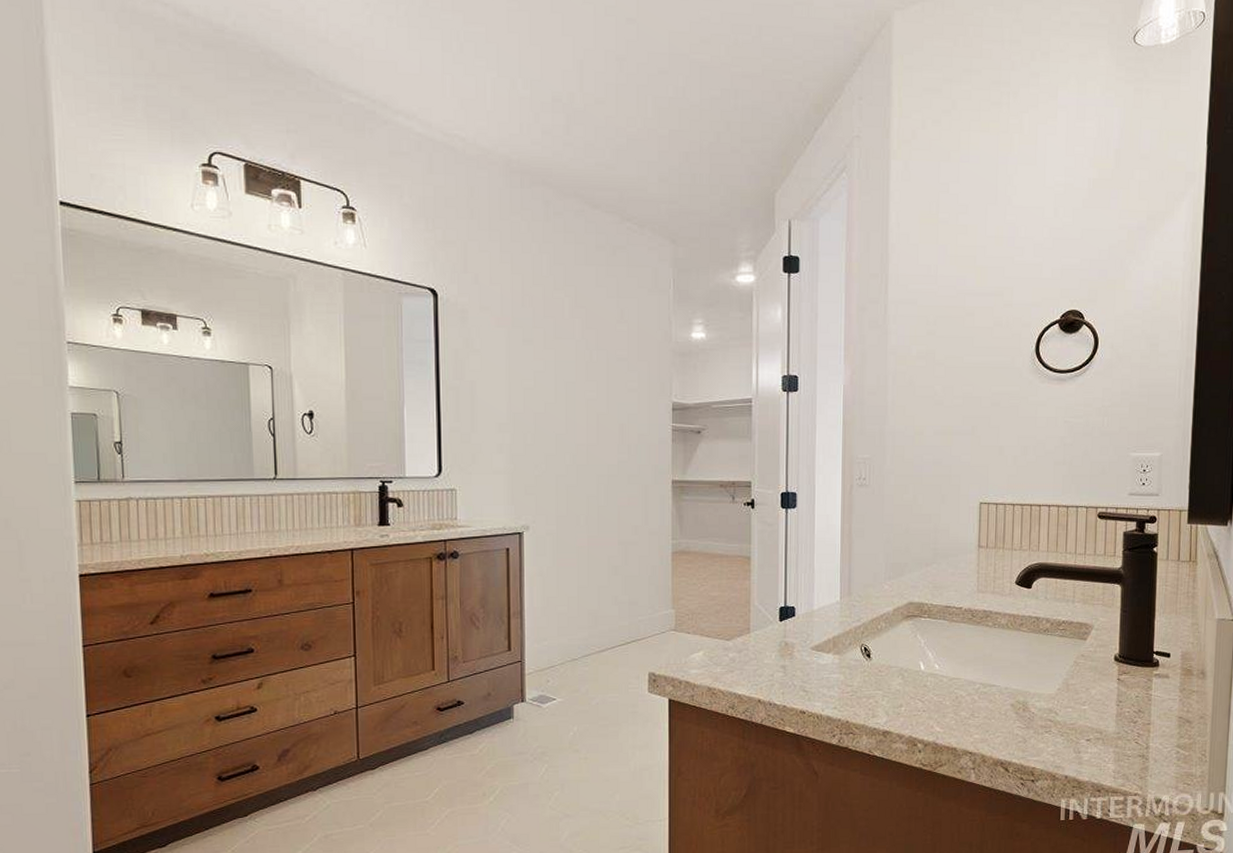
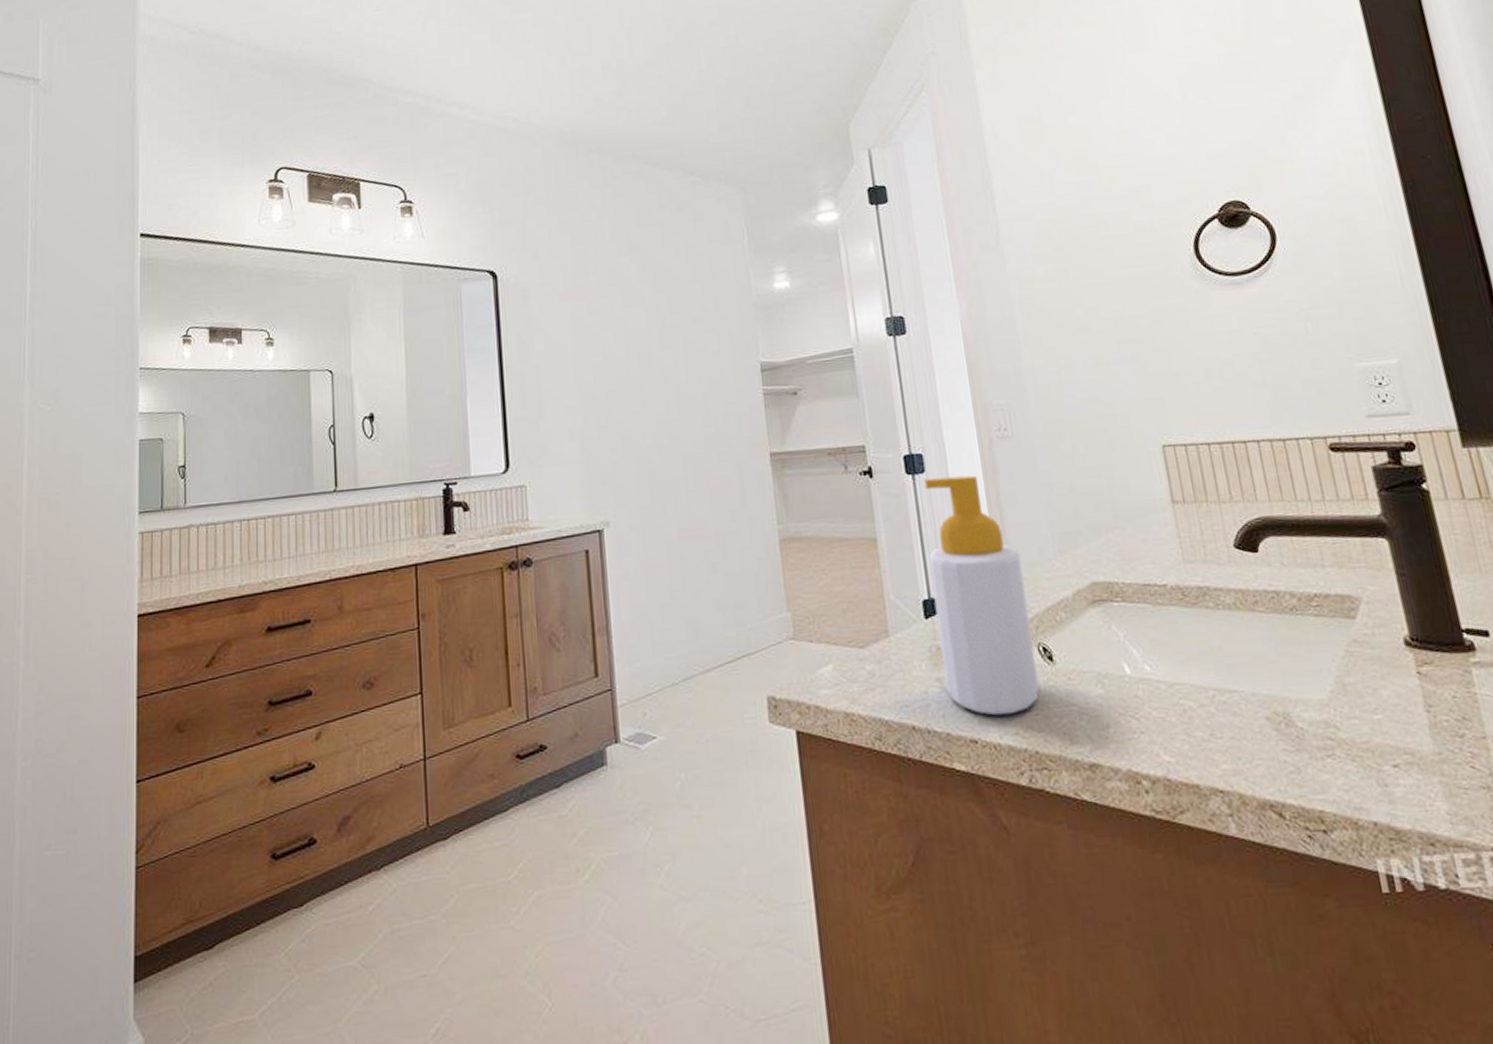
soap bottle: none [788,513,859,695] -> present [924,475,1040,716]

